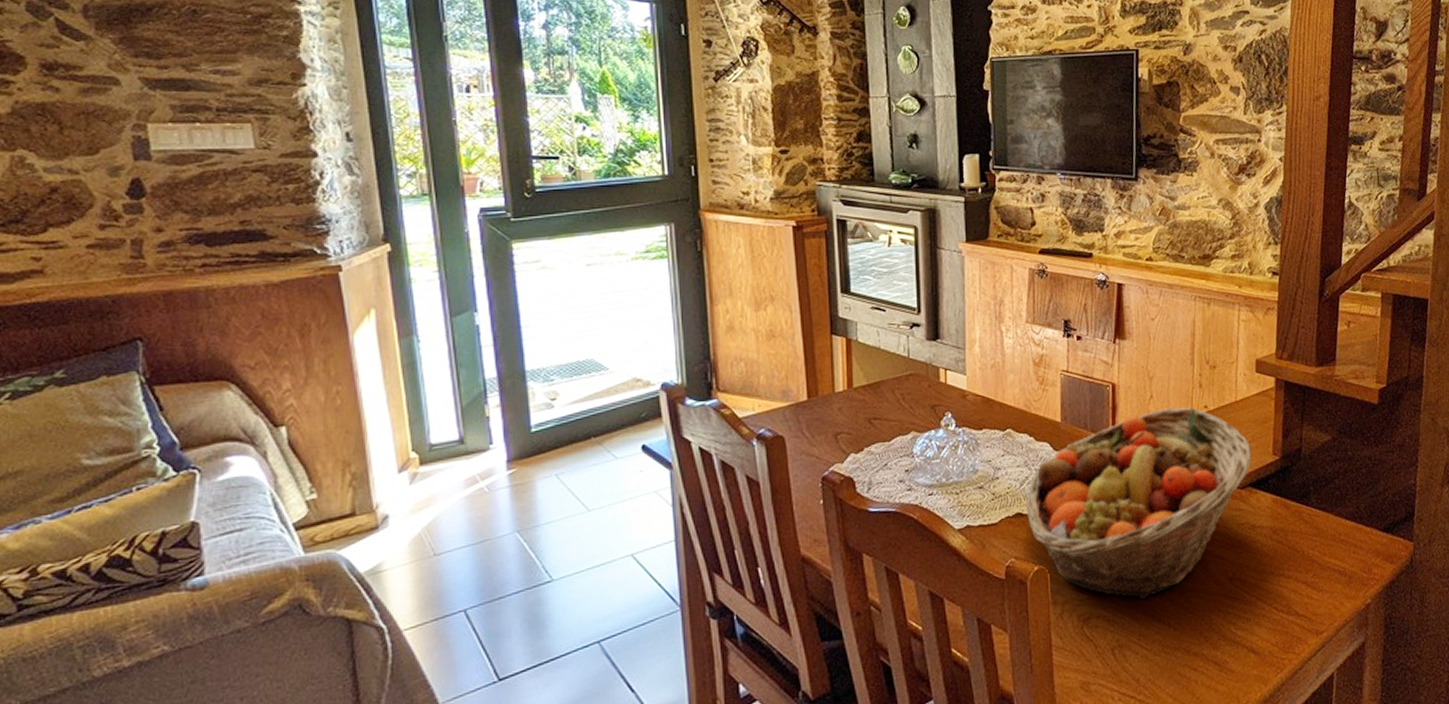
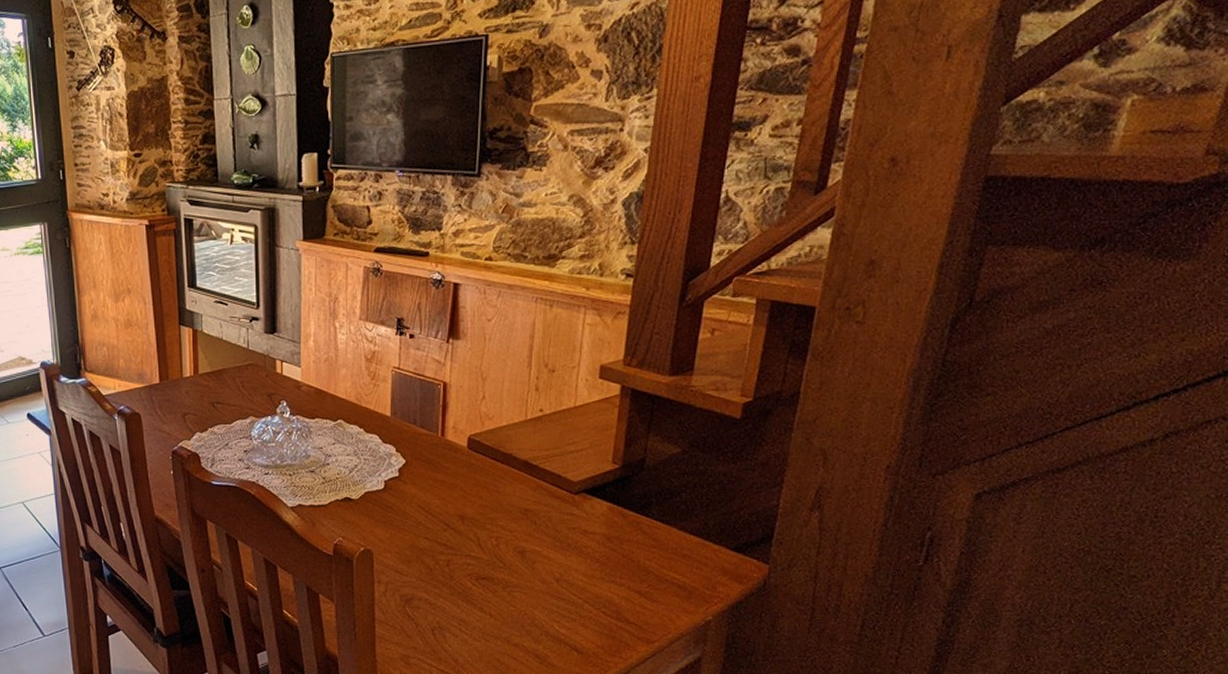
fruit basket: present [1025,407,1252,599] -> none [354,409,588,588]

